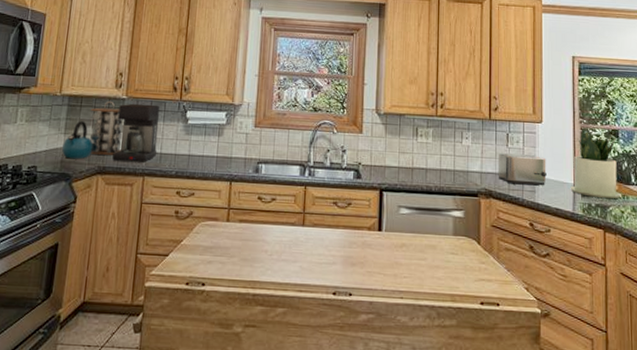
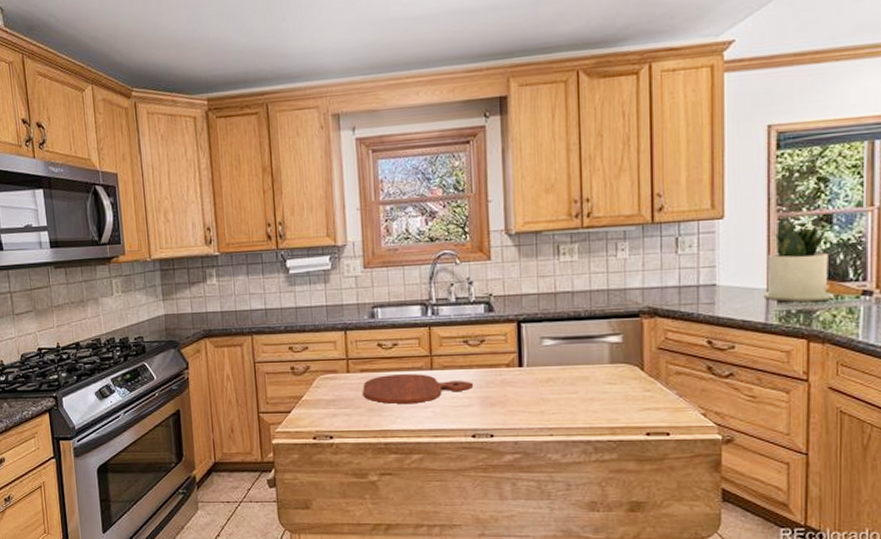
kettle: present [61,121,94,160] -> none [163,285,195,326]
spice rack: present [90,100,123,156] -> none [184,259,225,319]
coffee maker: present [112,103,159,162] -> none [213,257,262,322]
cutting board: none [239,227,339,257] -> present [363,374,474,404]
toaster: present [498,153,547,186] -> none [664,259,730,298]

